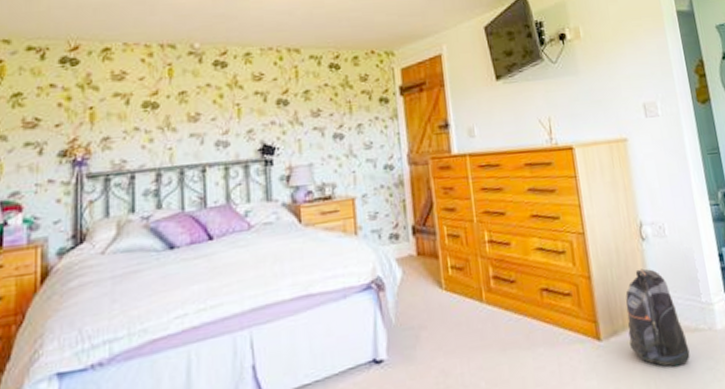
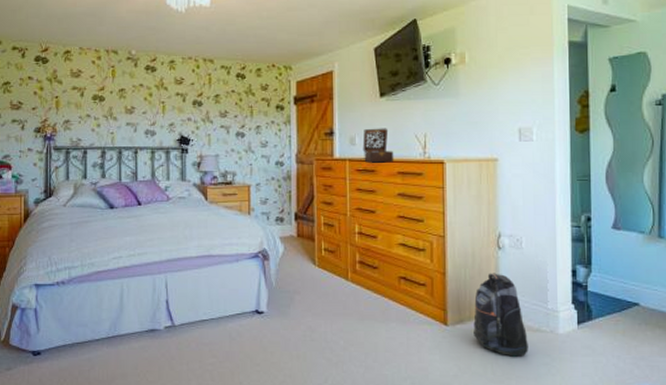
jewelry box: none [482,114,520,158] -> present [362,128,394,164]

